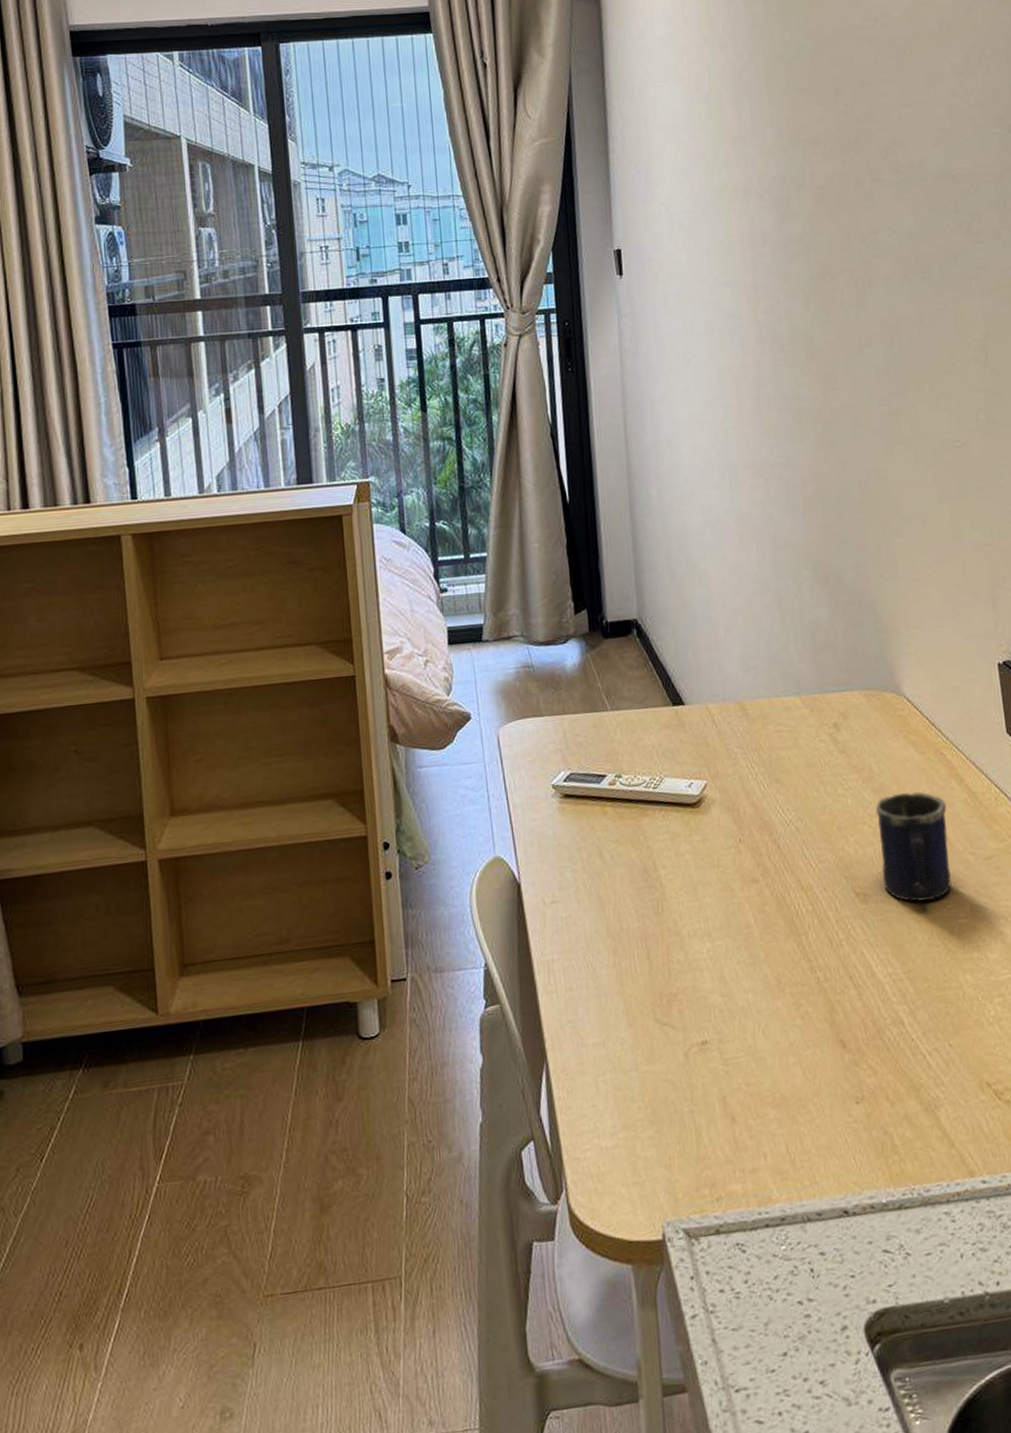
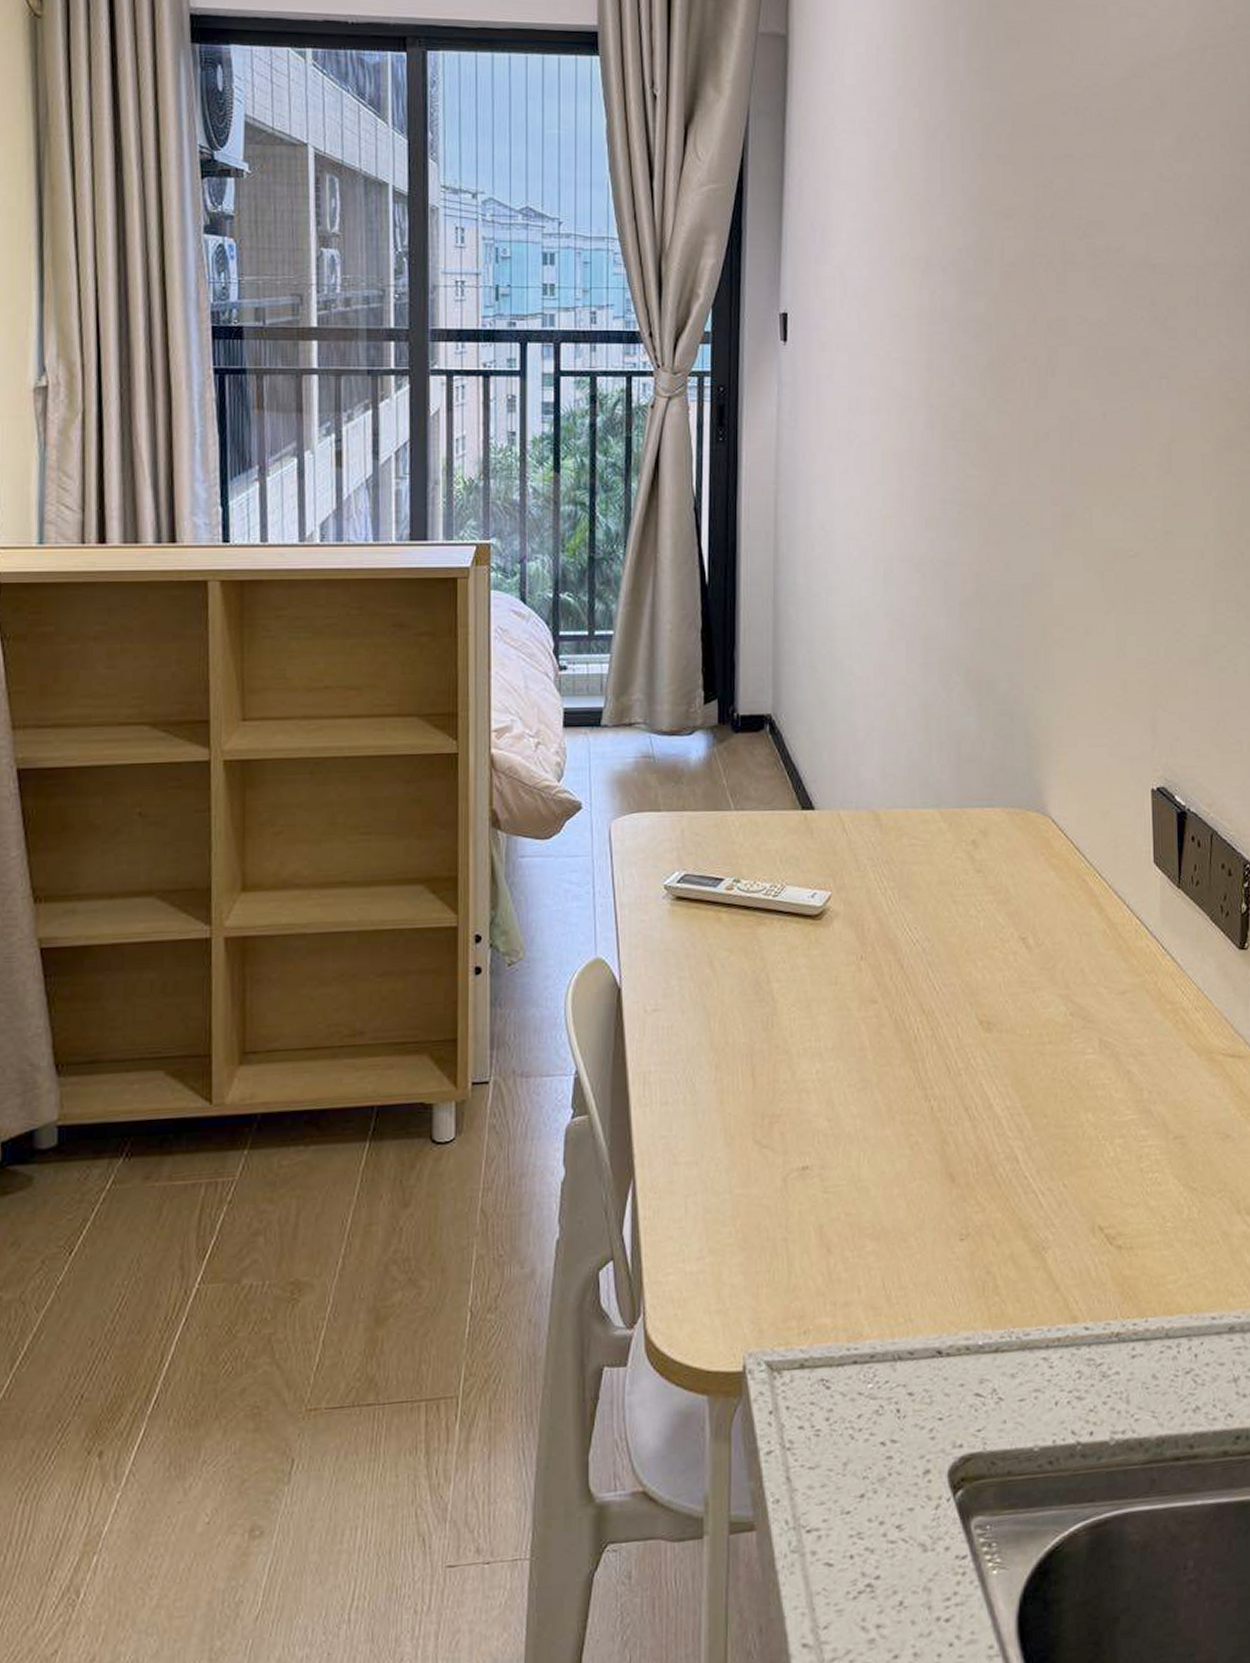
mug: present [875,791,952,903] -> none [1008,918,1085,1035]

